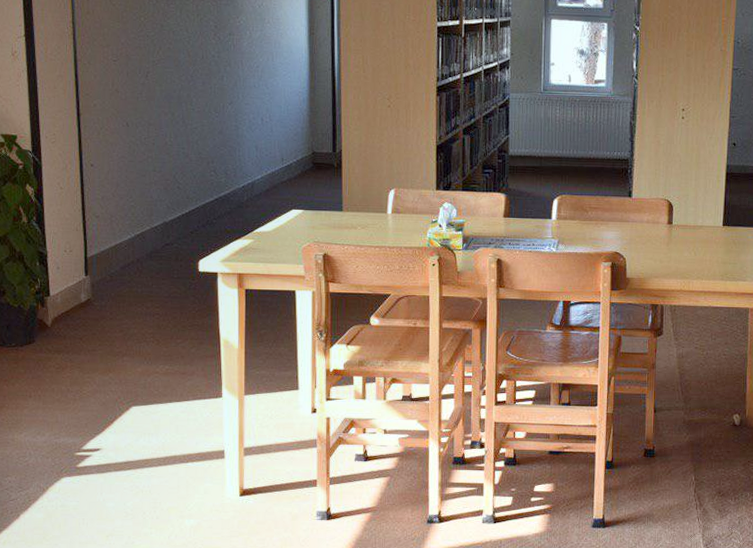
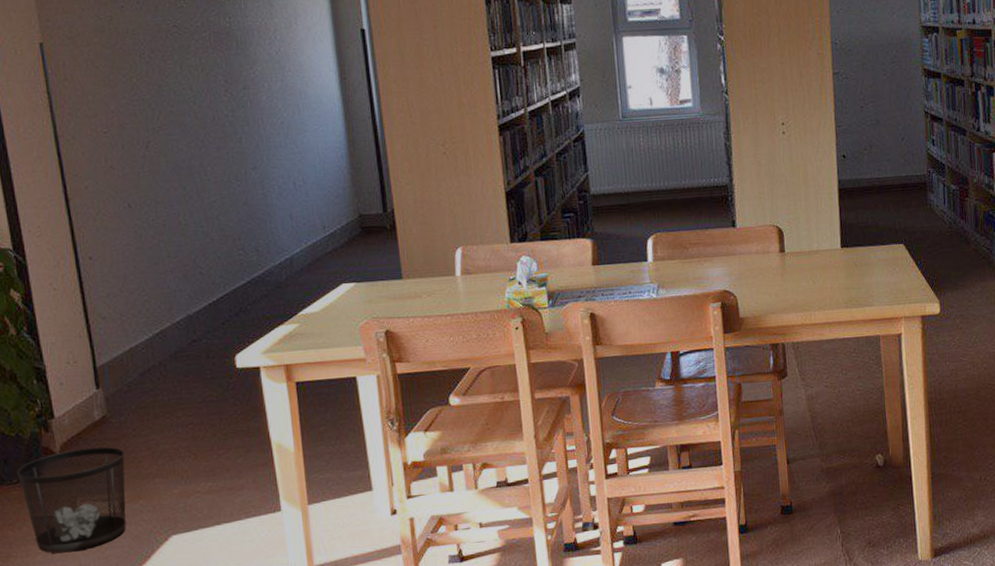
waste bin: none [16,324,102,410] -> present [17,446,127,554]

